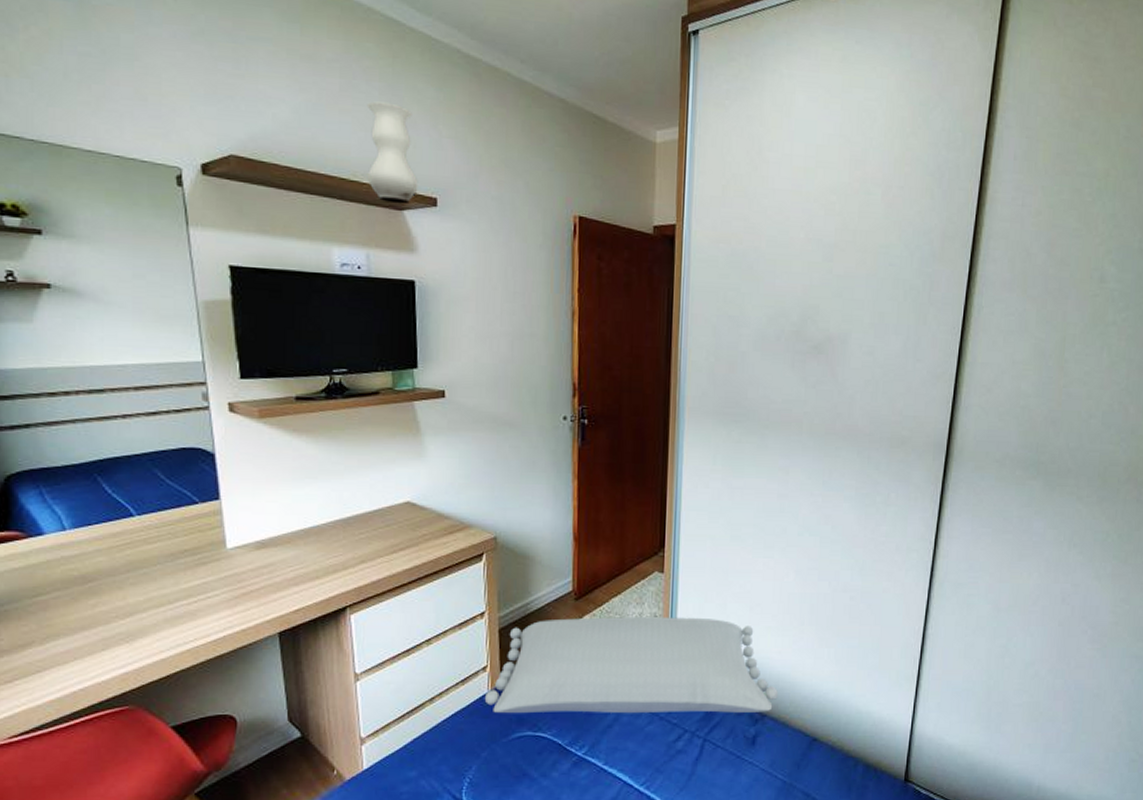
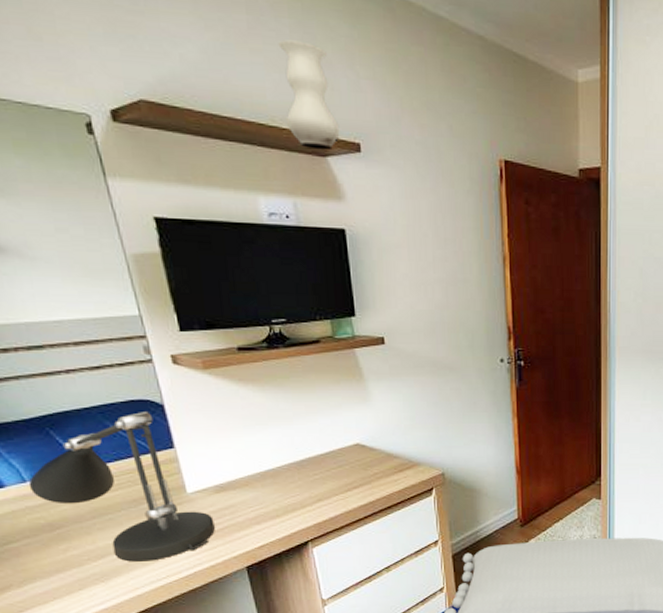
desk lamp: none [68,460,251,622] -> present [28,412,215,562]

